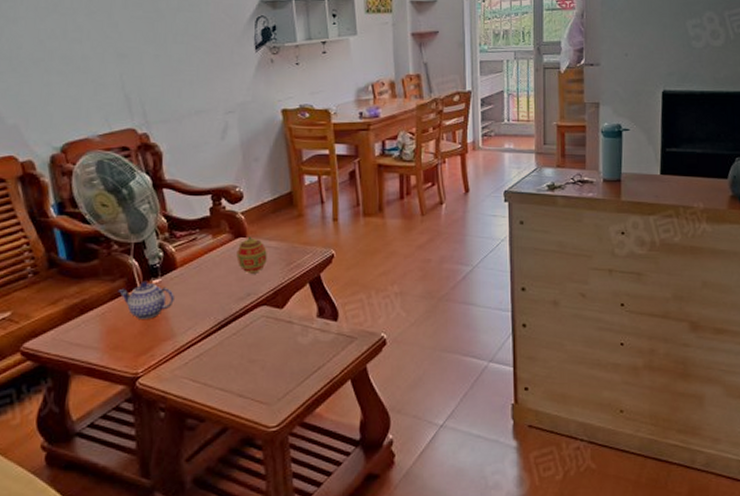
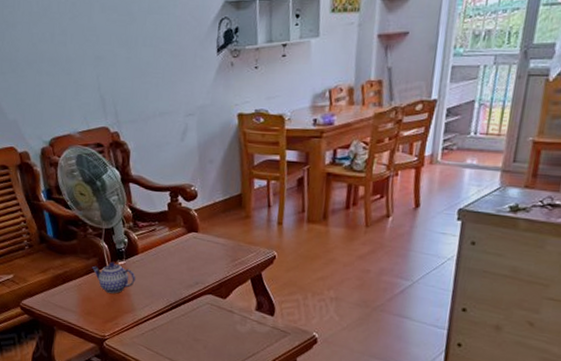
decorative egg: present [236,236,267,274] -> none [188,232,216,266]

